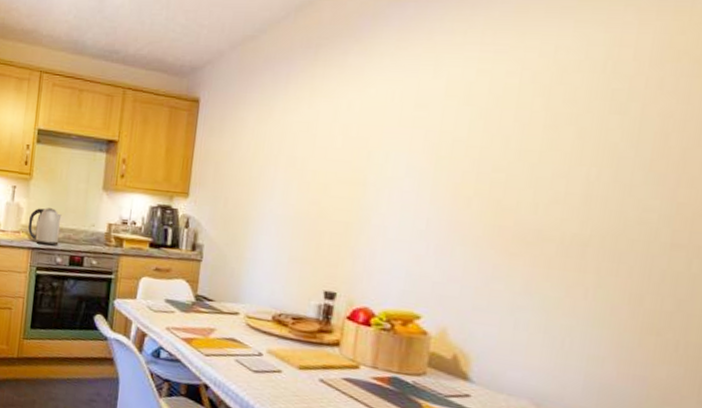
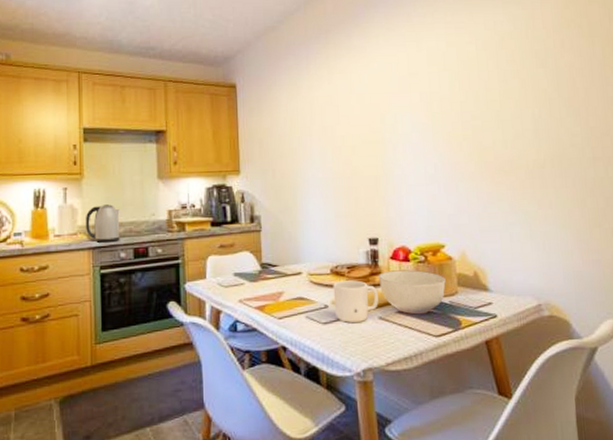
mug: none [269,330,324,380] -> present [333,280,378,323]
bowl: none [327,331,413,389] -> present [378,269,446,315]

